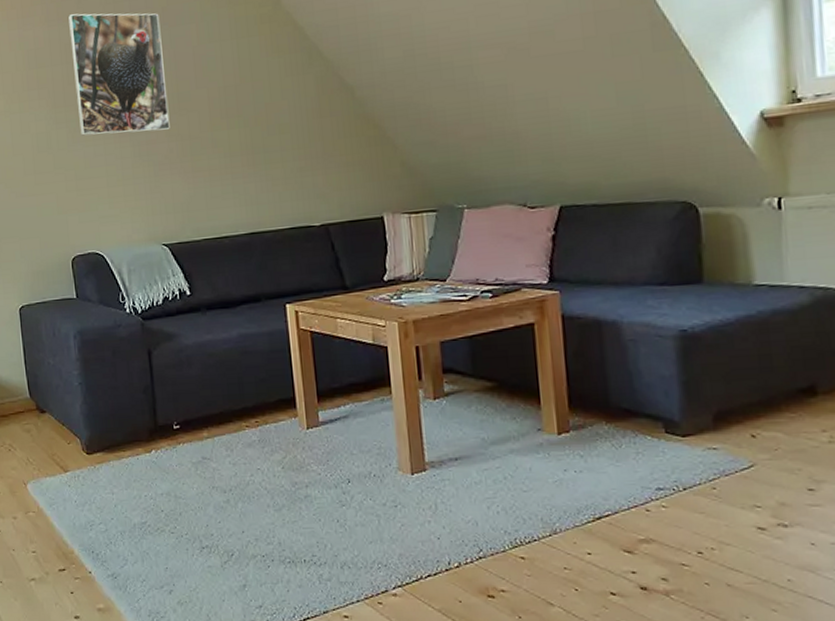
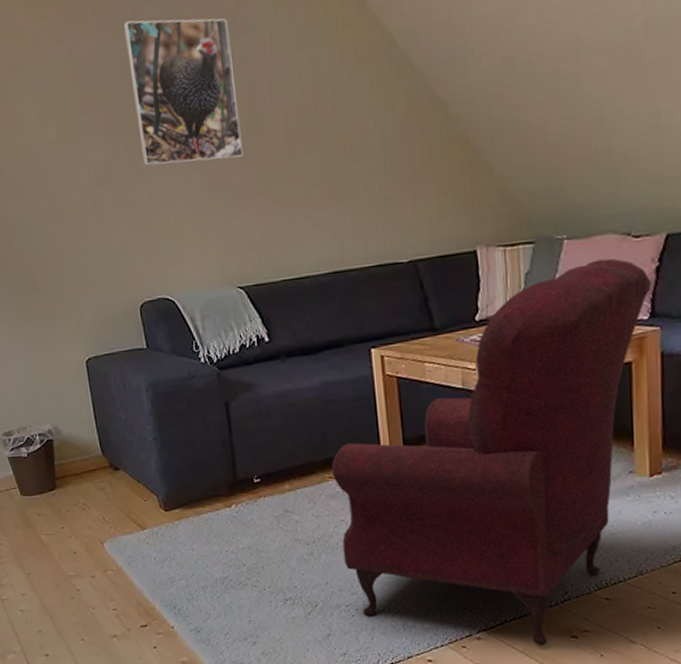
armchair: none [248,226,549,606] -> present [331,258,652,647]

